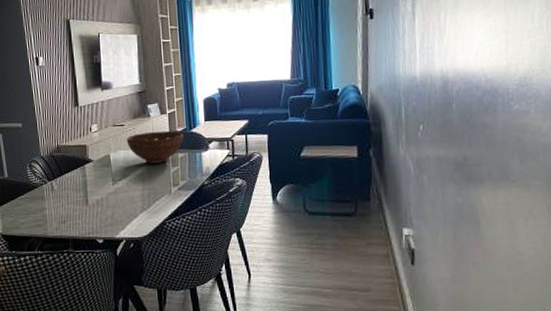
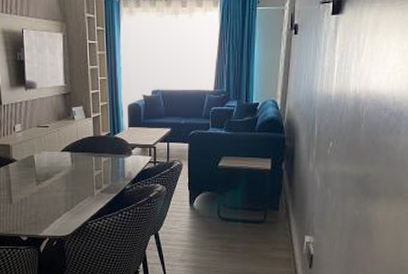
fruit bowl: present [126,131,183,164] -> none [50,134,107,166]

